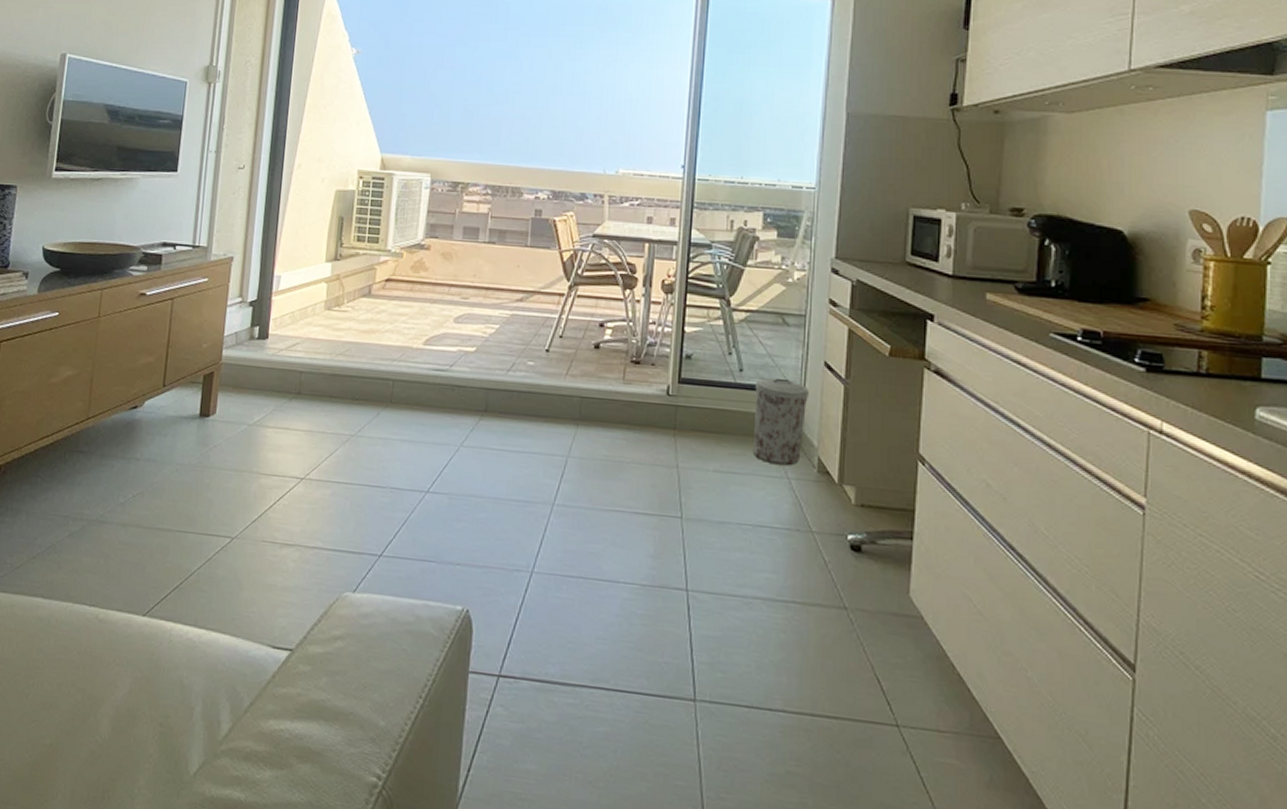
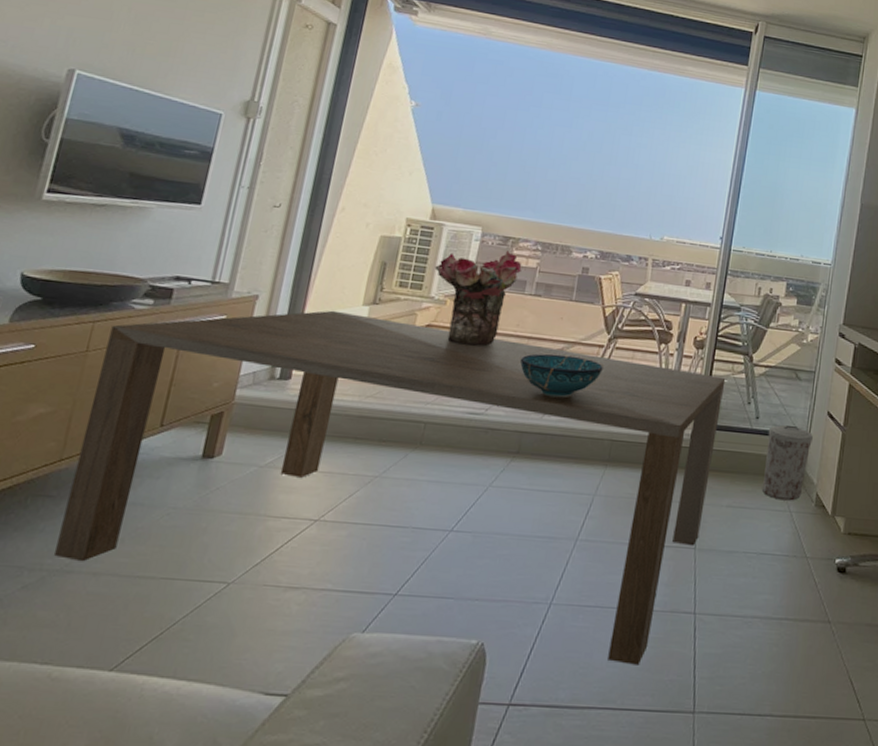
dining table: none [91,268,701,644] -> present [54,310,726,665]
bouquet: none [389,197,474,299] -> present [434,250,522,346]
decorative bowl: none [479,305,566,352] -> present [519,354,603,398]

